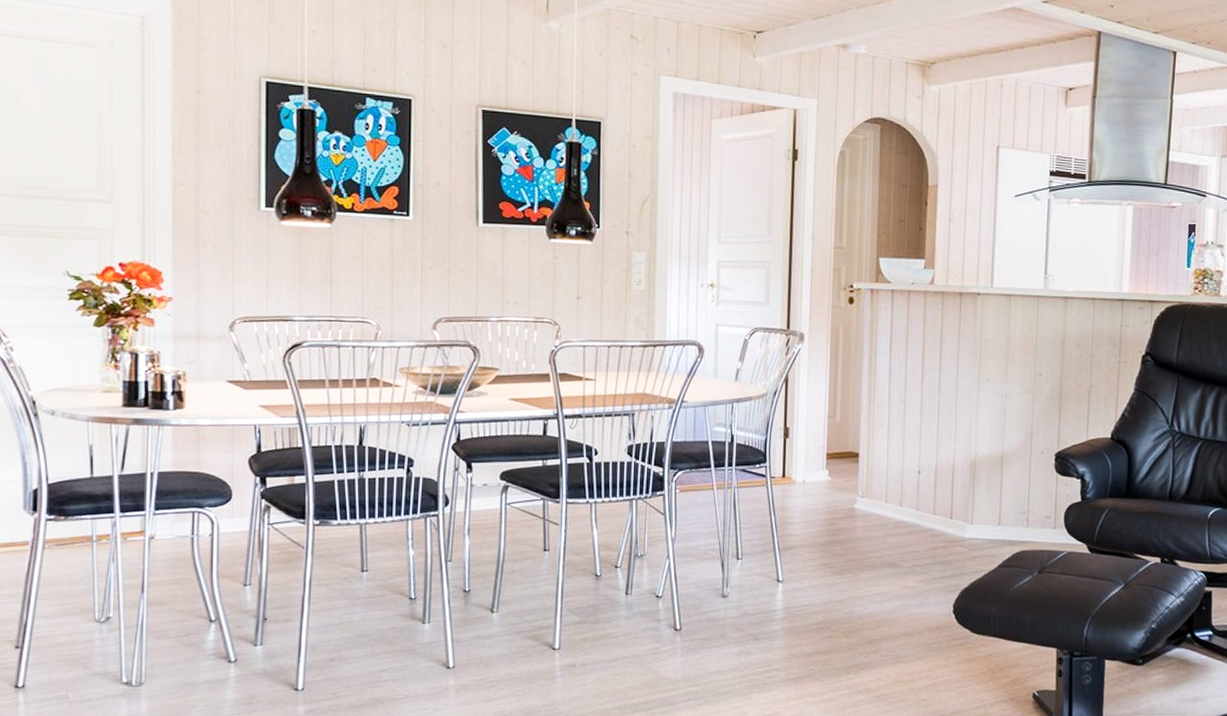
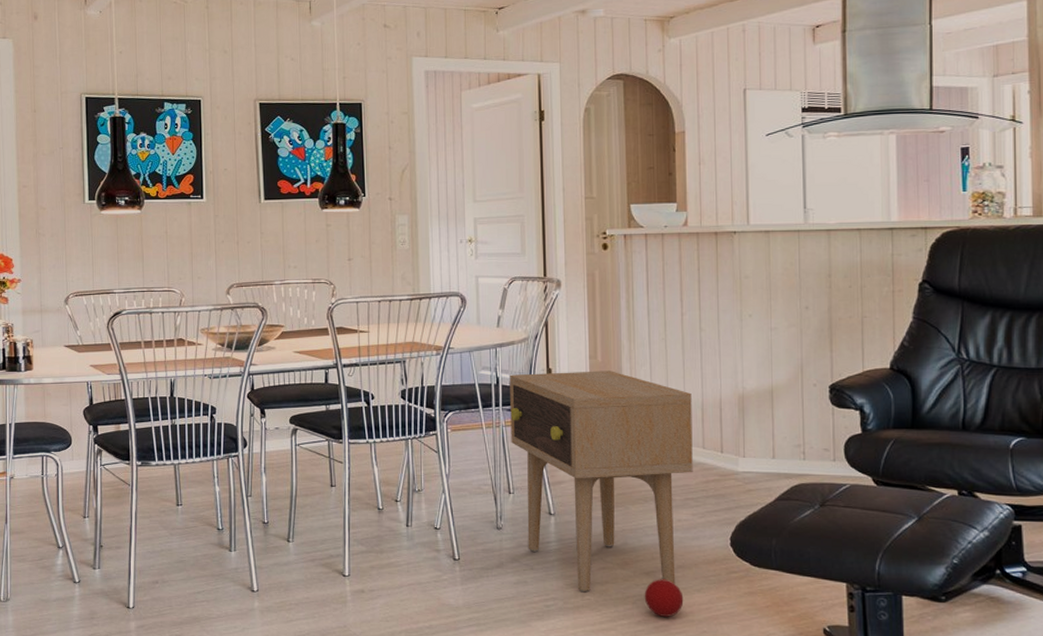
side table: none [742,431,926,663] -> present [510,371,693,593]
ball: none [867,647,905,686] -> present [644,579,684,617]

